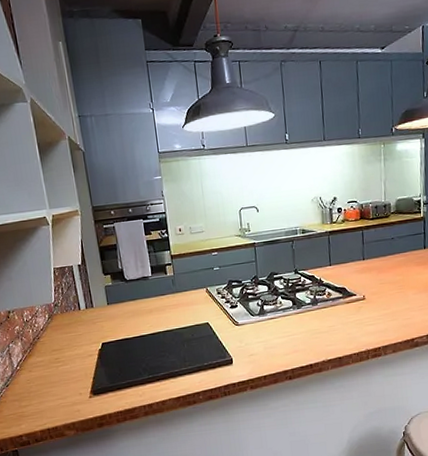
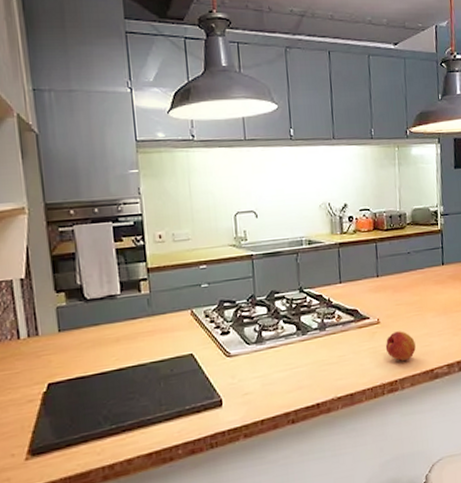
fruit: none [370,306,398,331] -> present [385,331,416,361]

